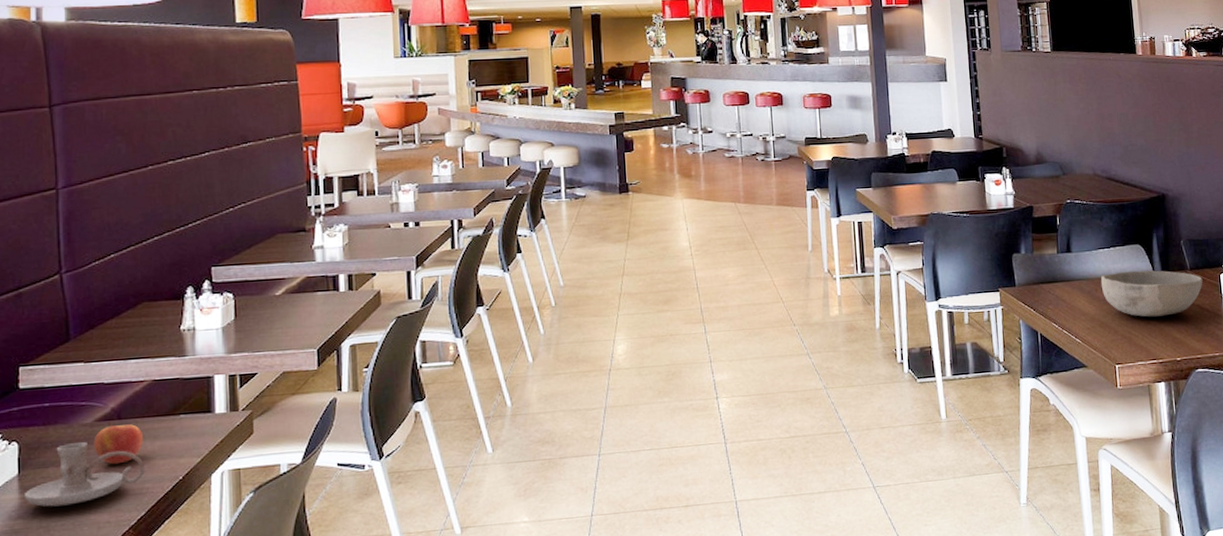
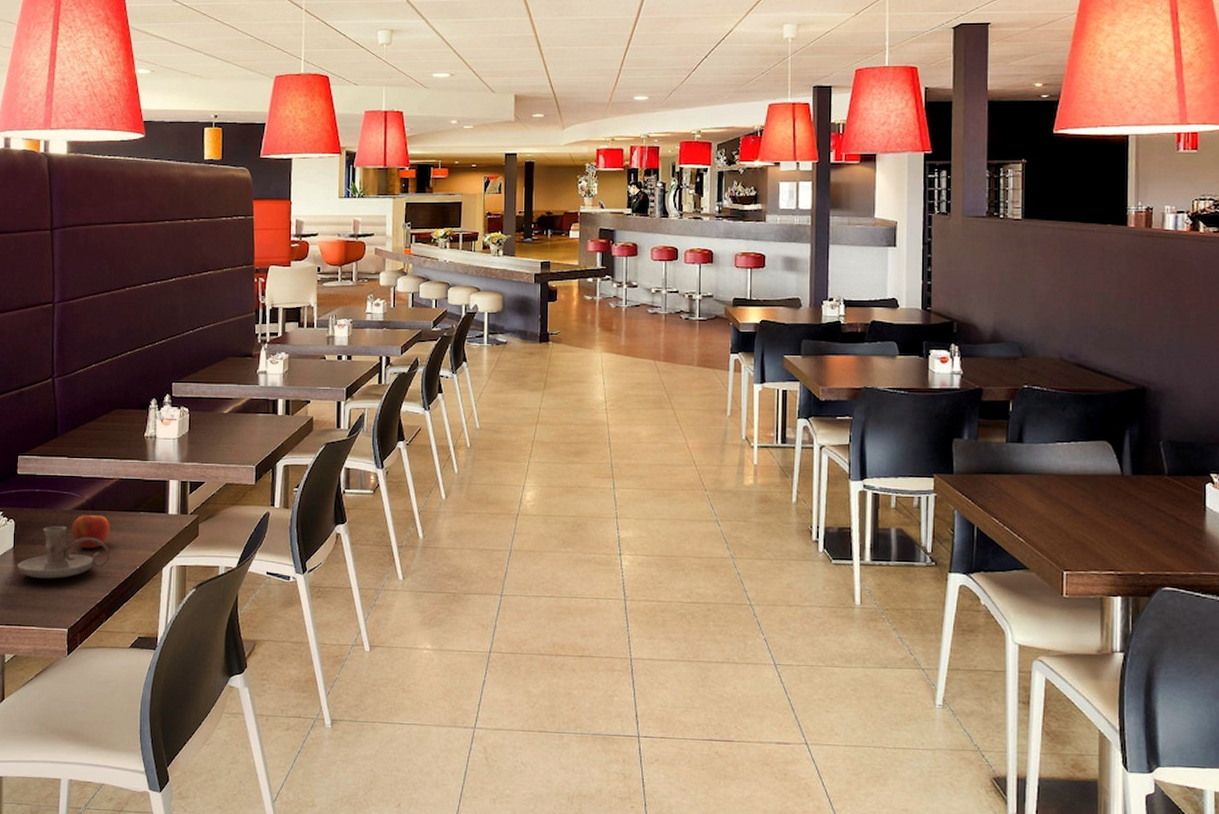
bowl: present [1100,270,1203,317] -> none [1055,469,1183,524]

